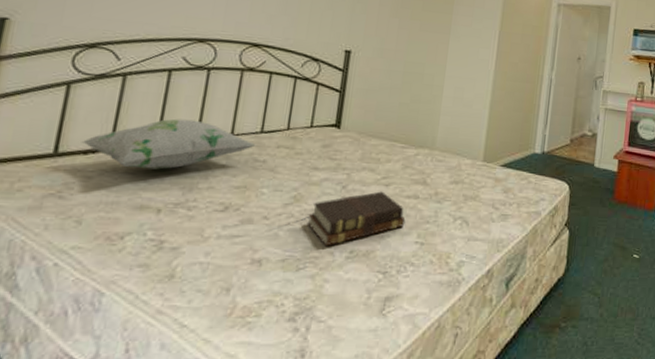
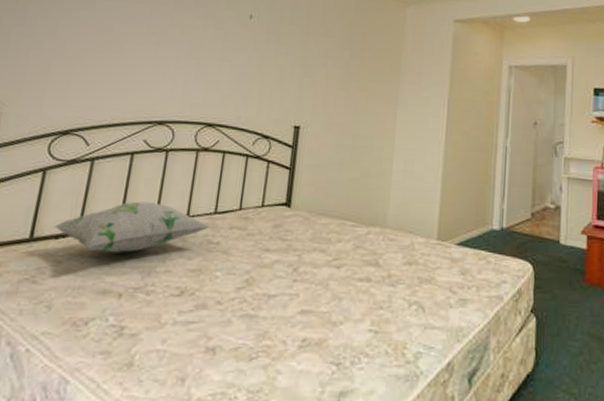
bible: present [307,191,406,247] -> none [259,274,358,334]

